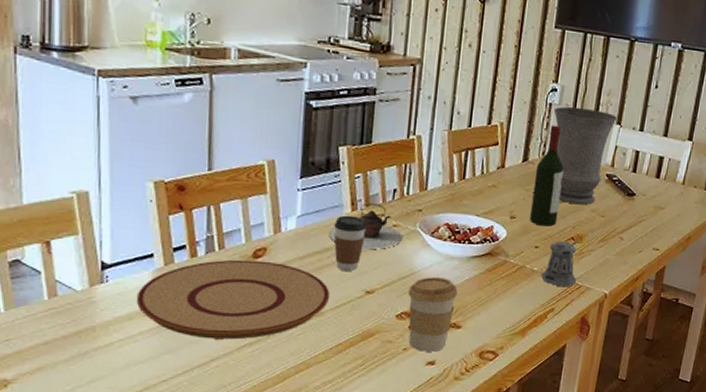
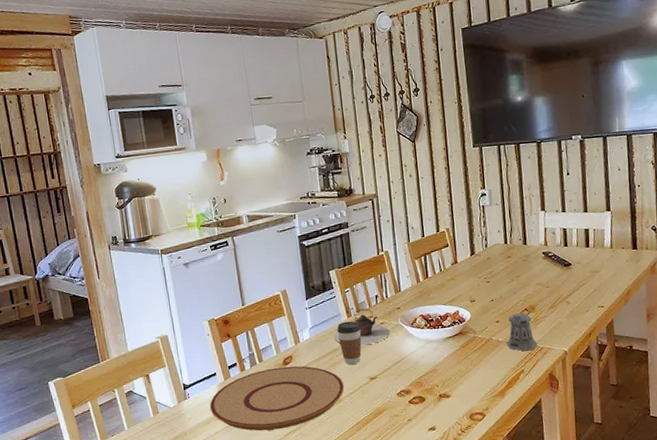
coffee cup: present [408,277,458,352] -> none [402,358,442,420]
wine bottle: present [530,125,564,227] -> none [482,221,510,304]
vase: present [553,106,618,205] -> none [486,203,541,282]

